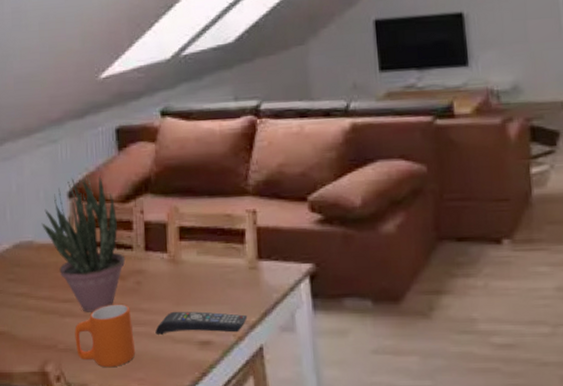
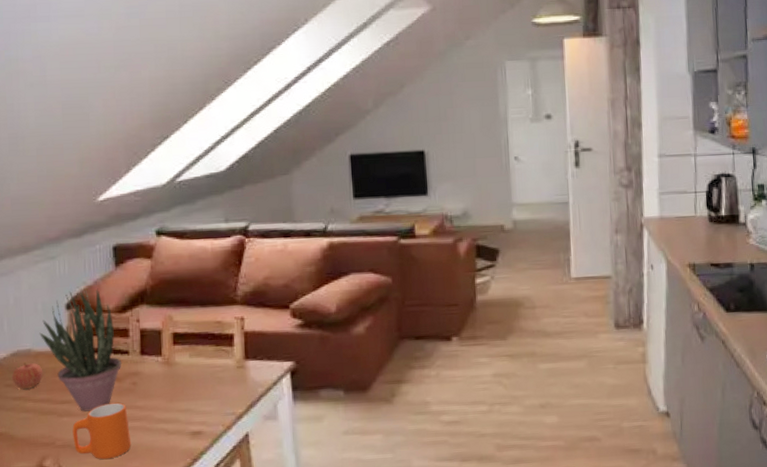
apple: none [14,255,45,285] -> present [12,363,43,390]
remote control: present [155,311,248,335] -> none [150,406,235,428]

